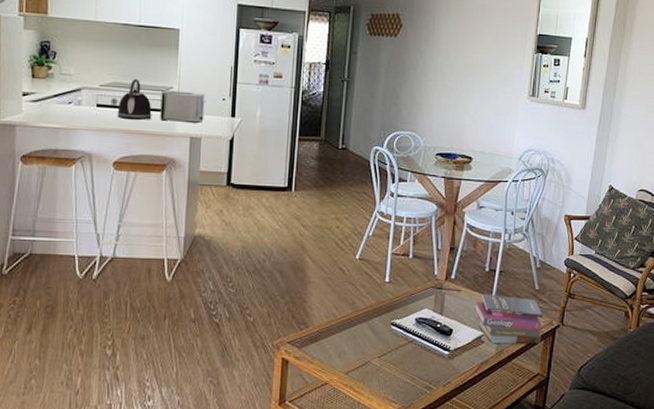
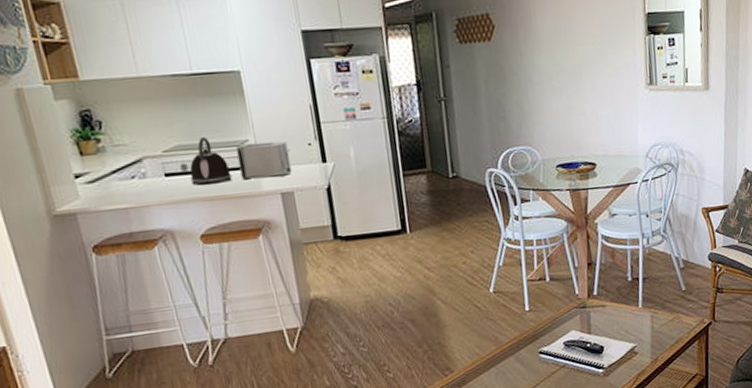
books: present [474,293,543,344] -> none [622,301,696,353]

